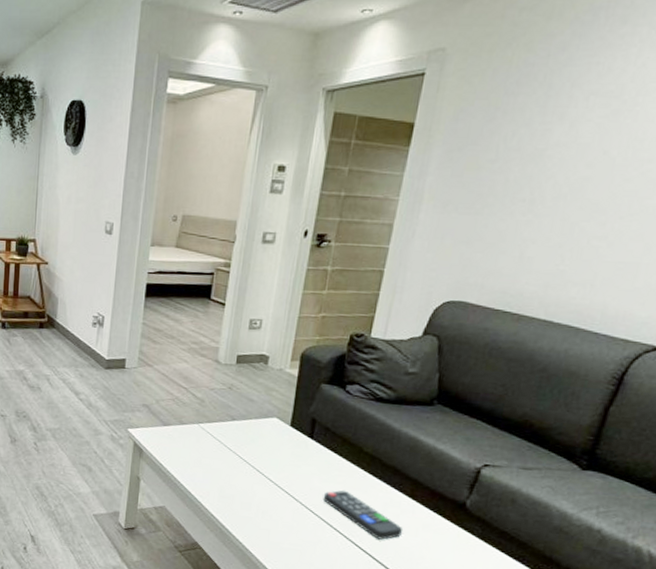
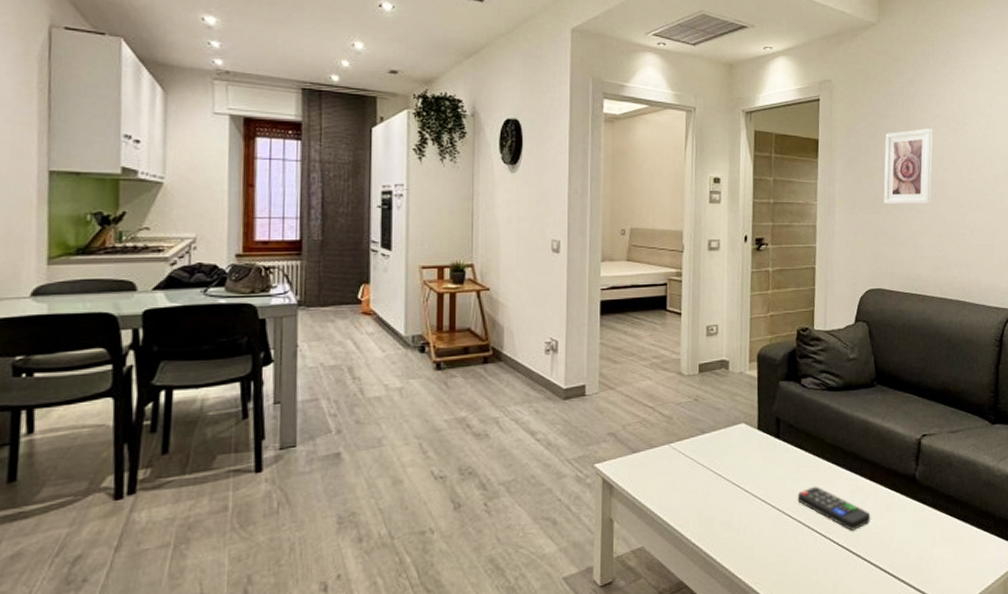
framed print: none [489,110,583,207] -> present [883,129,933,205]

